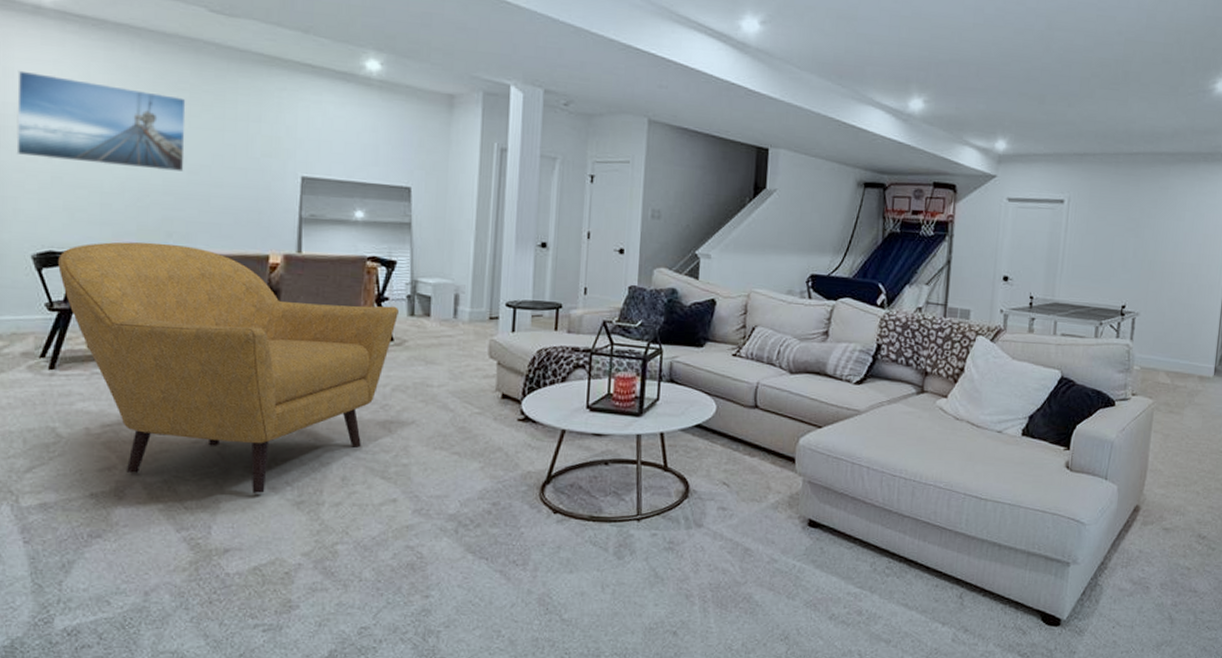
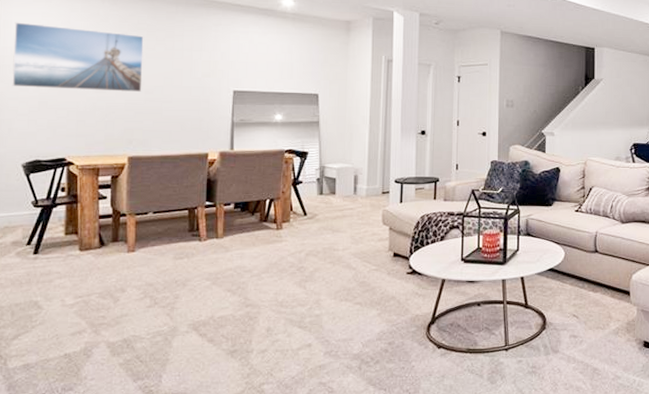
armchair: present [58,241,399,494] -> none [42,148,310,347]

